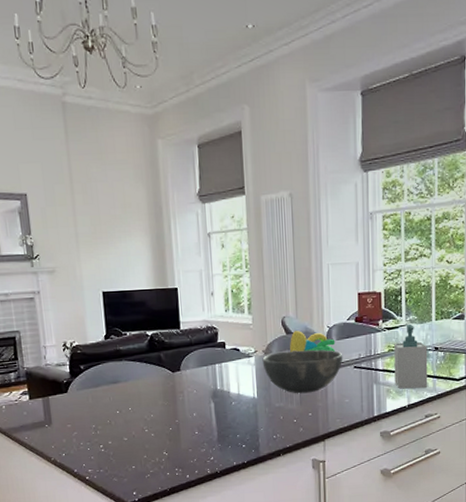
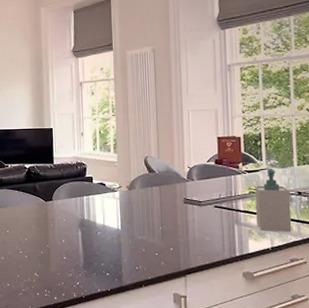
bowl: present [262,349,343,394] -> none [126,188,204,229]
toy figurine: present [290,331,335,352] -> none [152,170,196,191]

